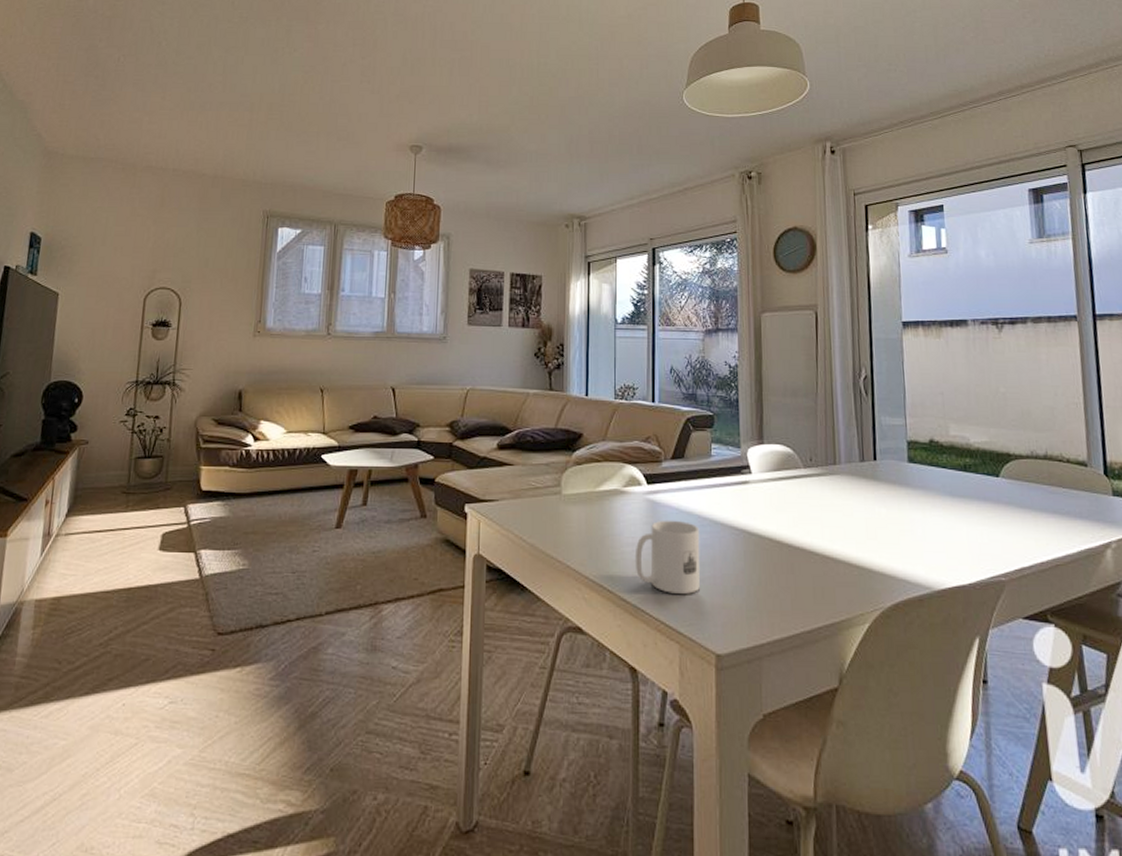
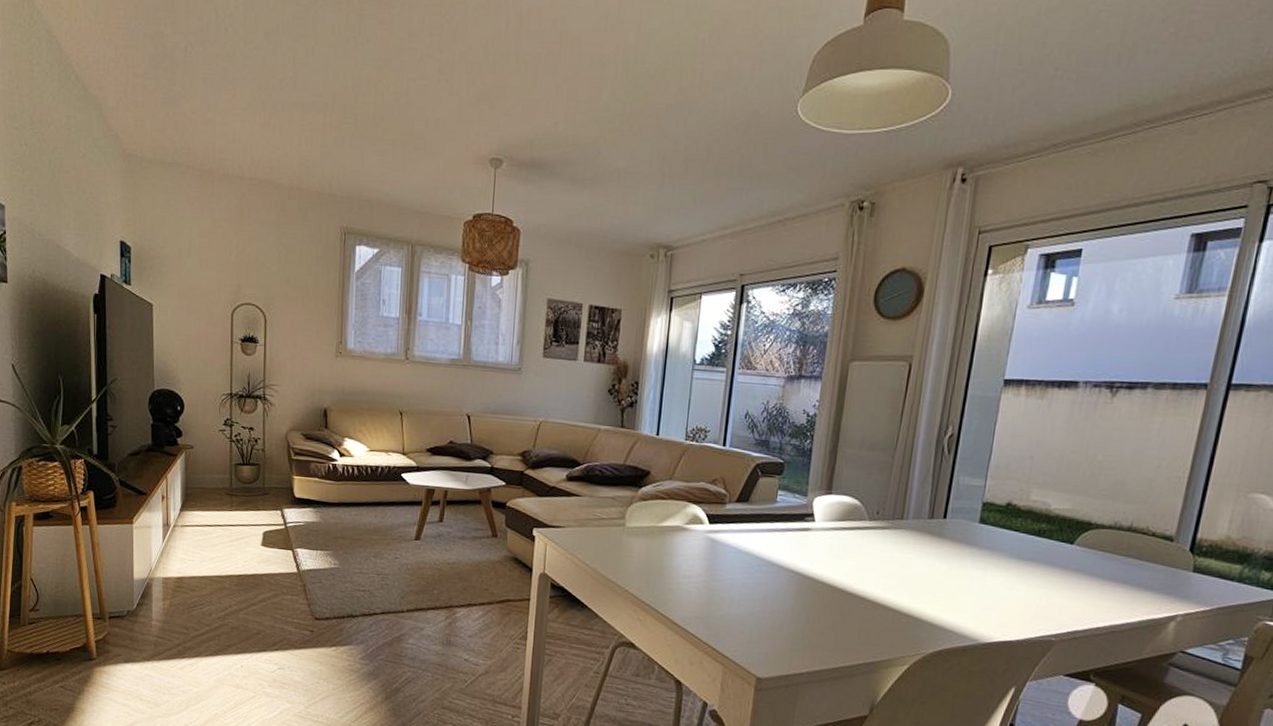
mug: present [634,520,700,594] -> none [689,557,756,624]

